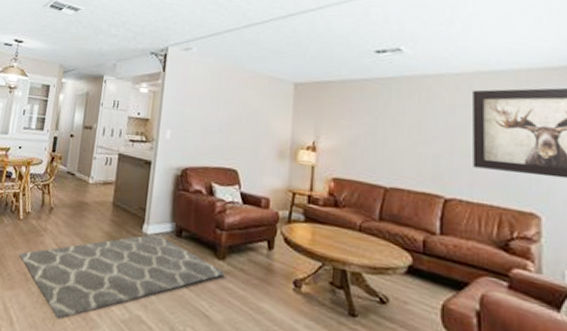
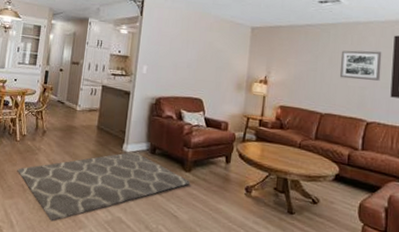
wall art: none [406,109,459,147] -> present [339,50,382,81]

